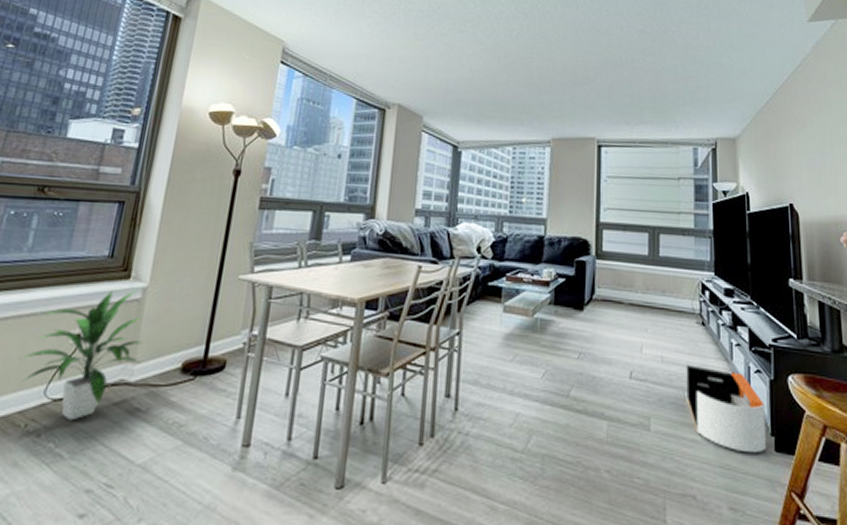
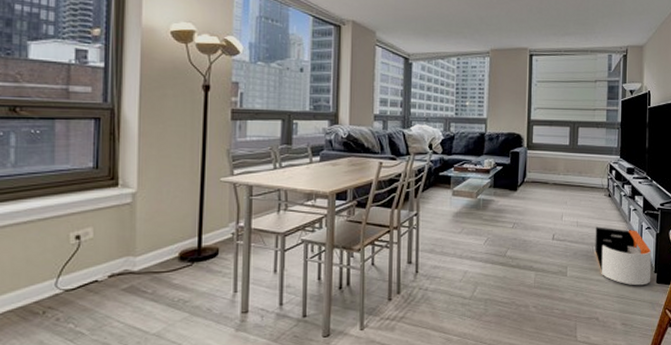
indoor plant: present [20,290,143,421] -> none [26,196,141,306]

